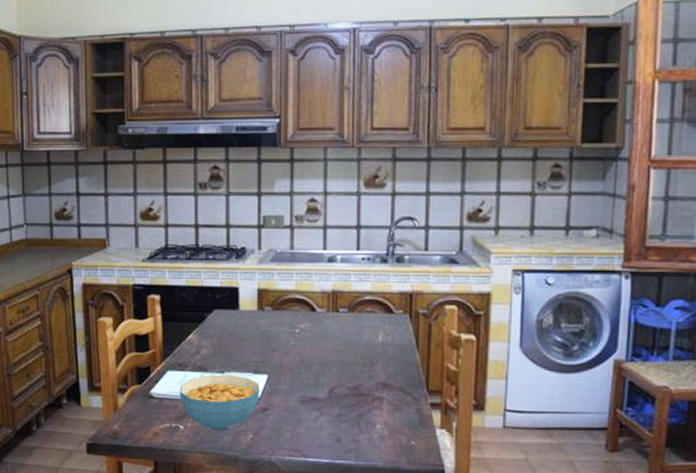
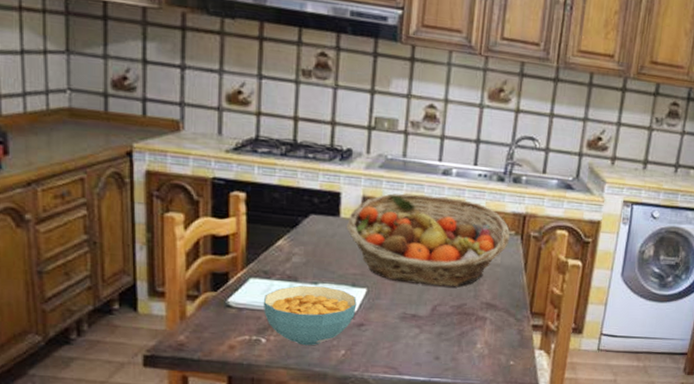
fruit basket: none [245,283,399,369] -> present [345,193,510,287]

